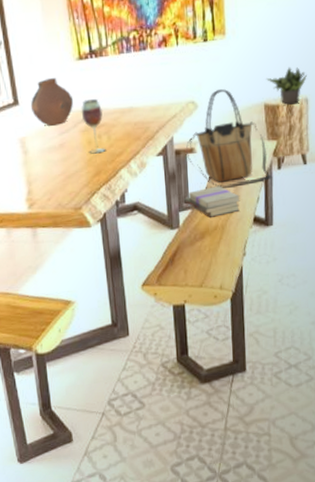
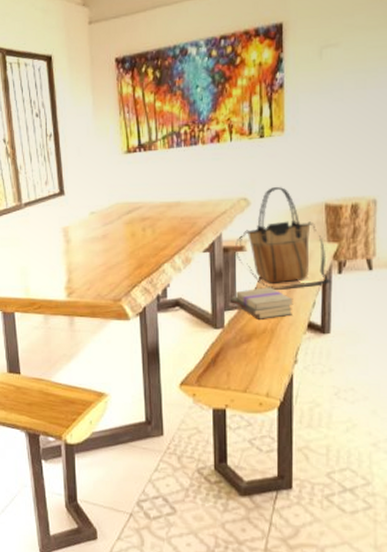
vase: present [30,77,74,126] -> none [75,169,120,217]
wineglass: present [81,98,106,155] -> none [126,191,150,248]
potted plant: present [266,67,307,105] -> none [329,166,376,206]

